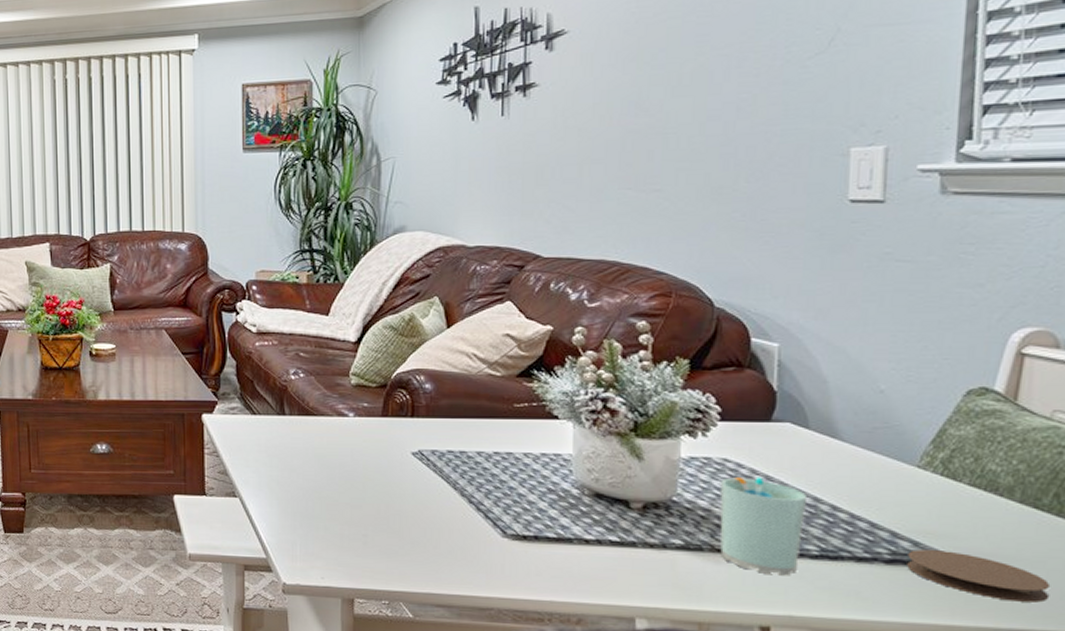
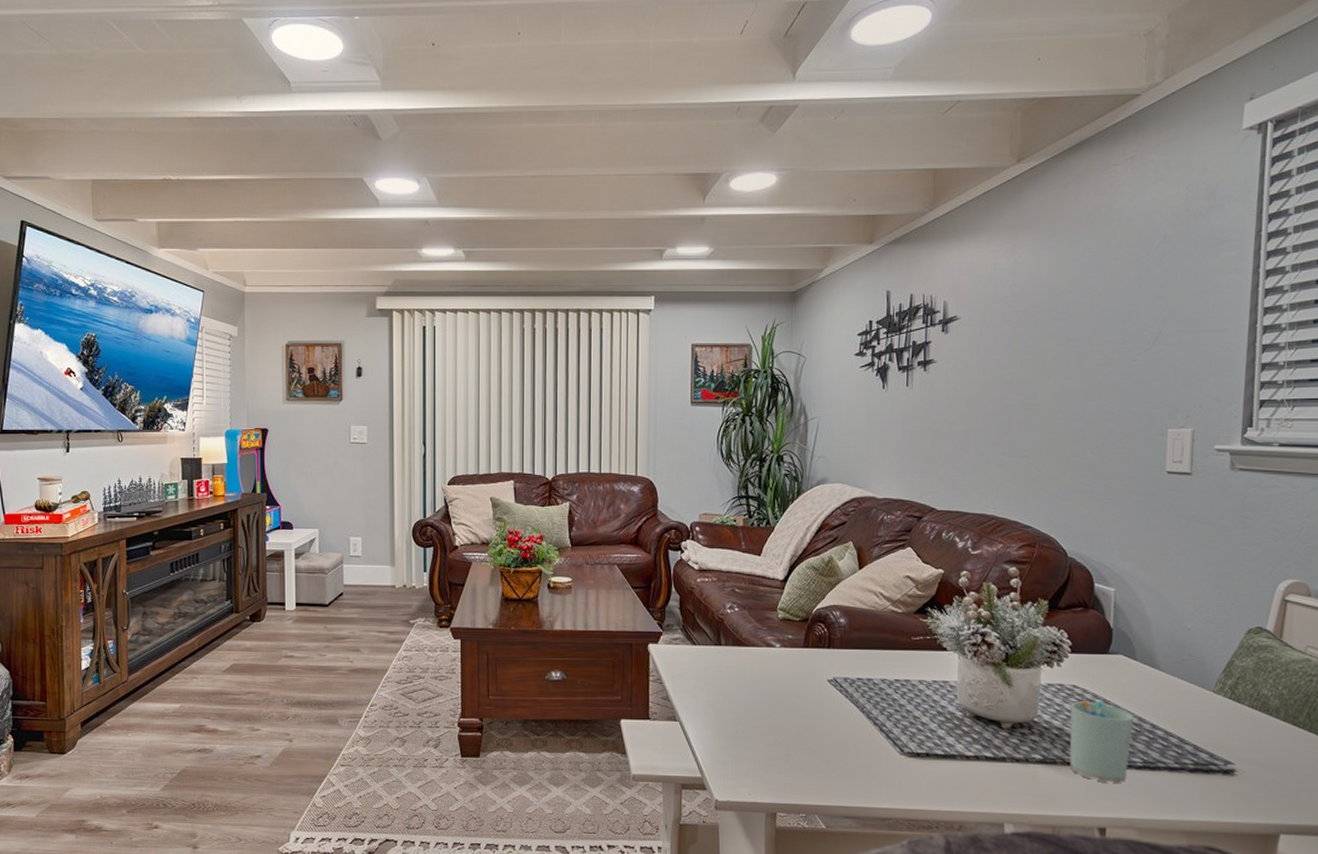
coaster: present [907,550,1051,603] -> none [1205,760,1304,802]

